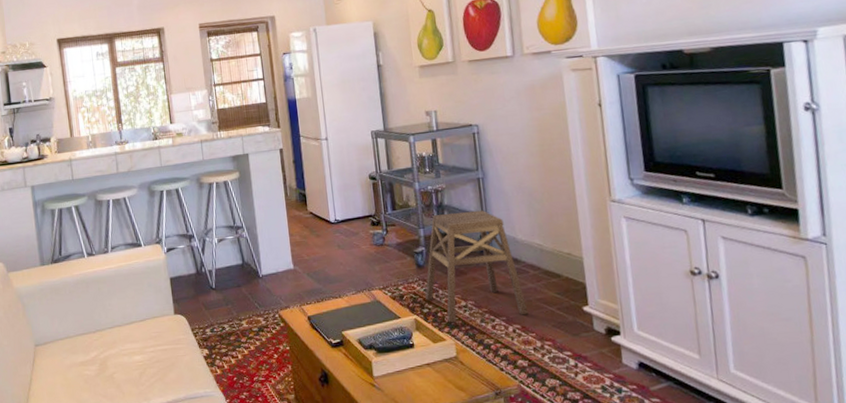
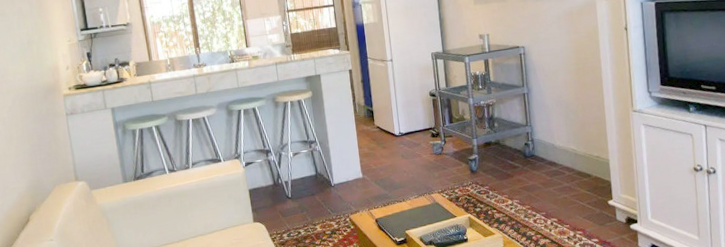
stool: present [425,210,529,323] -> none [478,121,564,220]

